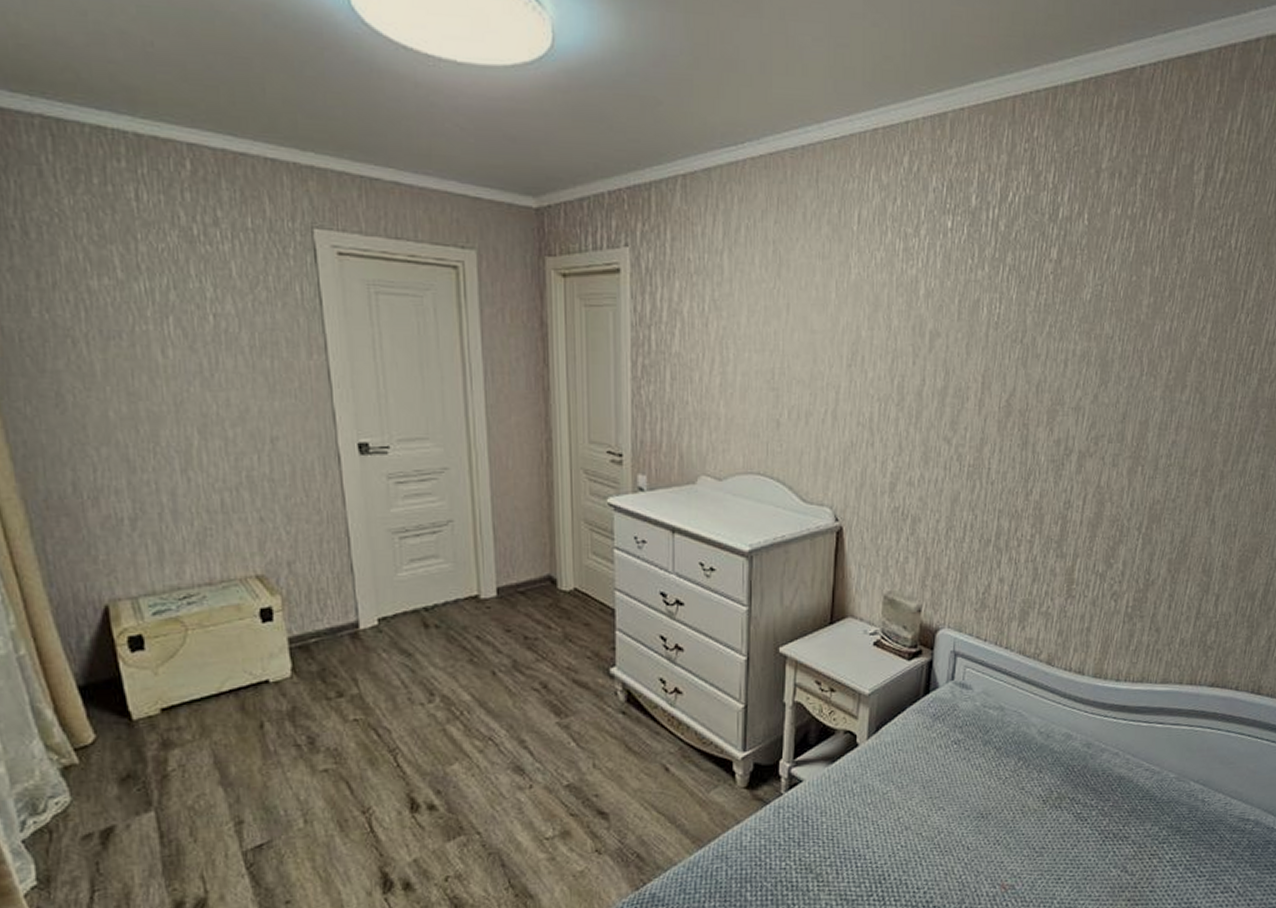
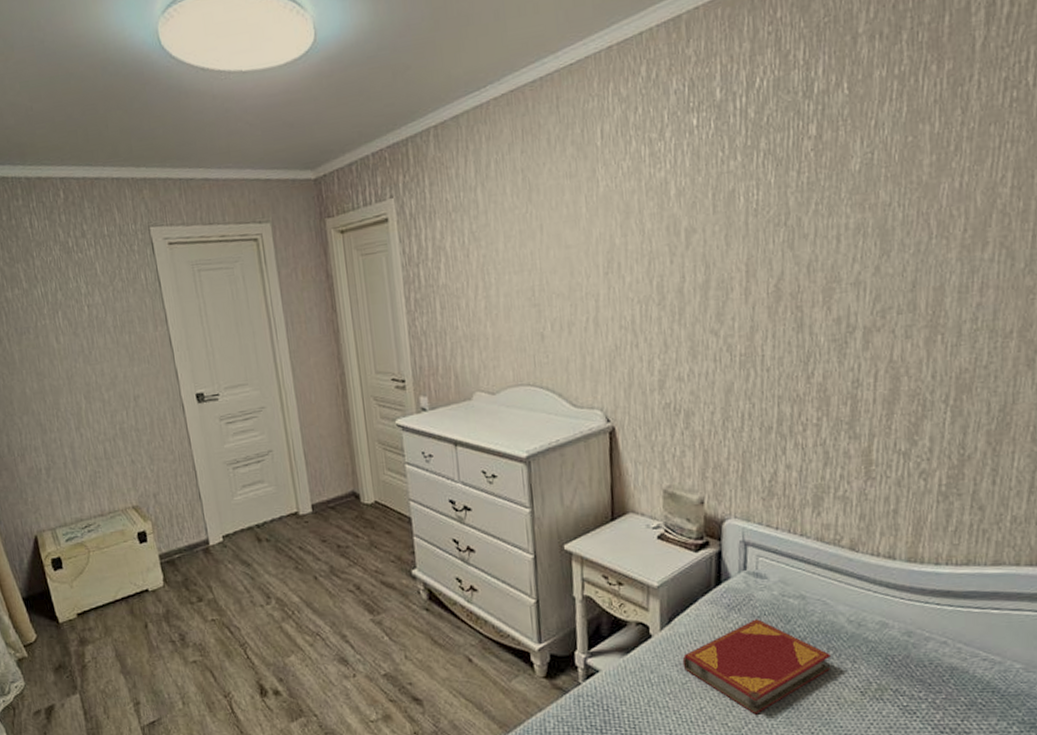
hardback book: none [885,729,1020,824] -> present [682,619,831,715]

